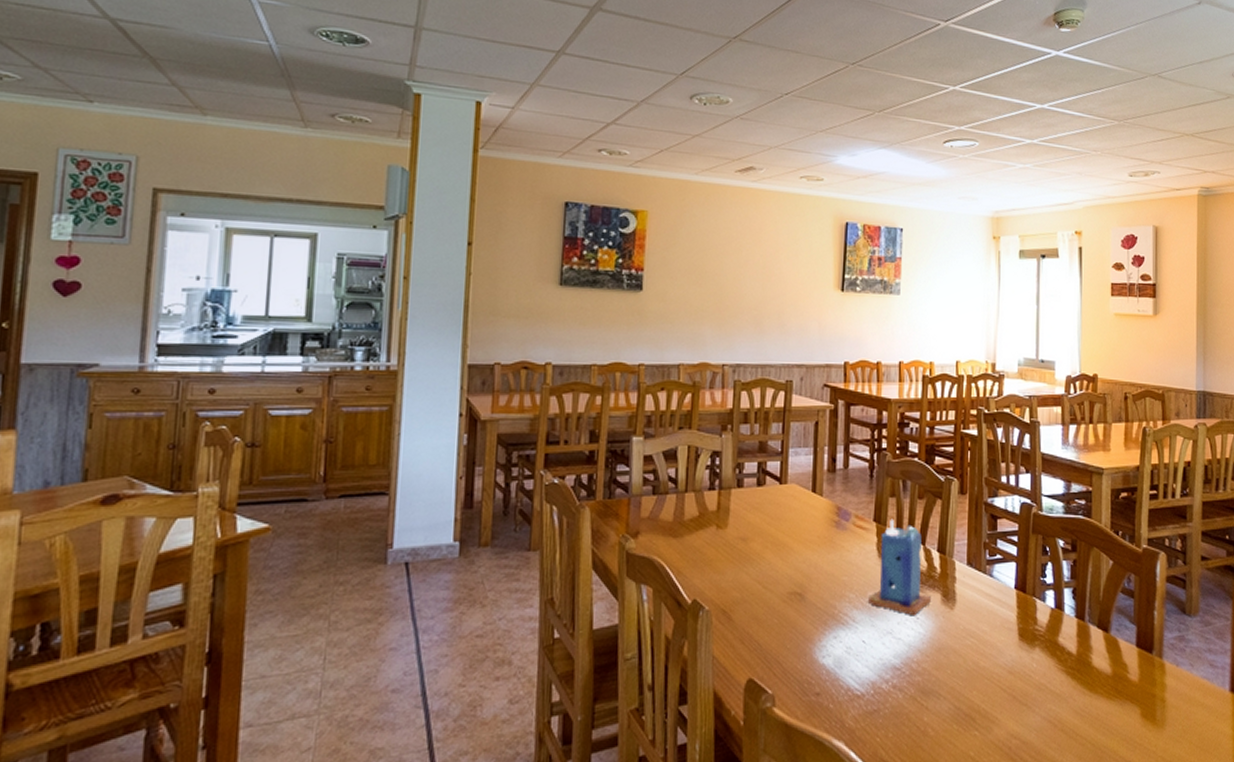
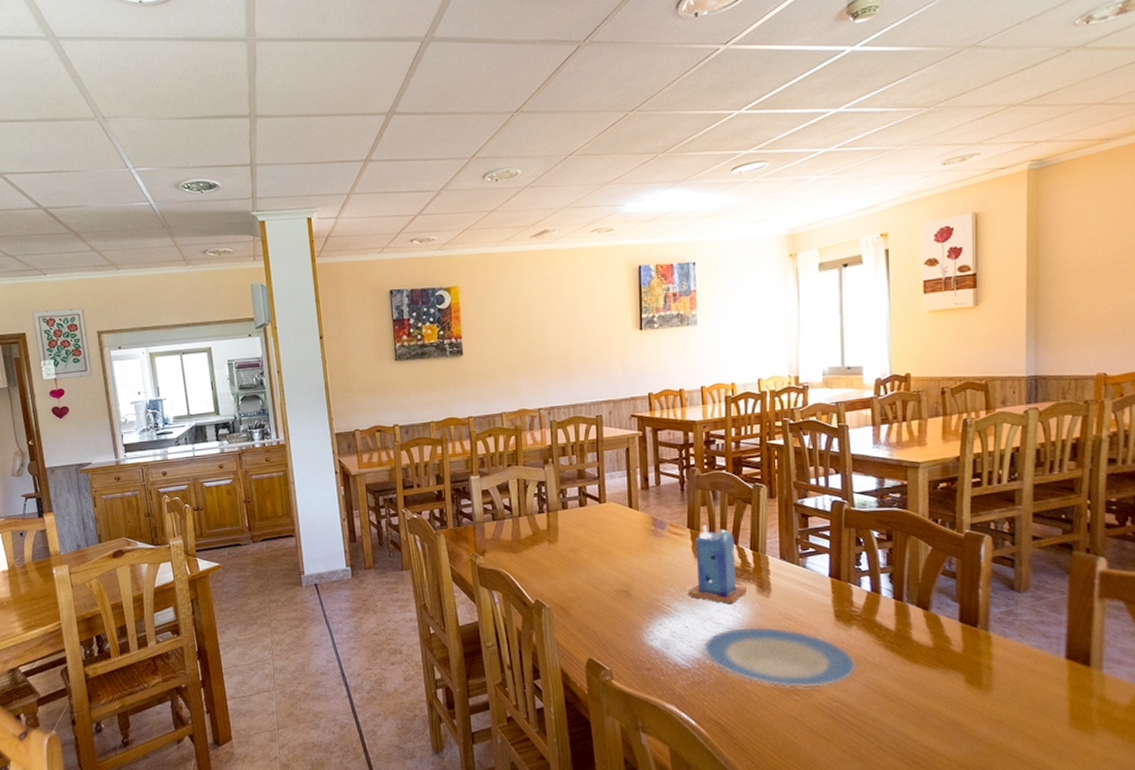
plate: none [879,643,1039,722] -> present [702,626,857,689]

